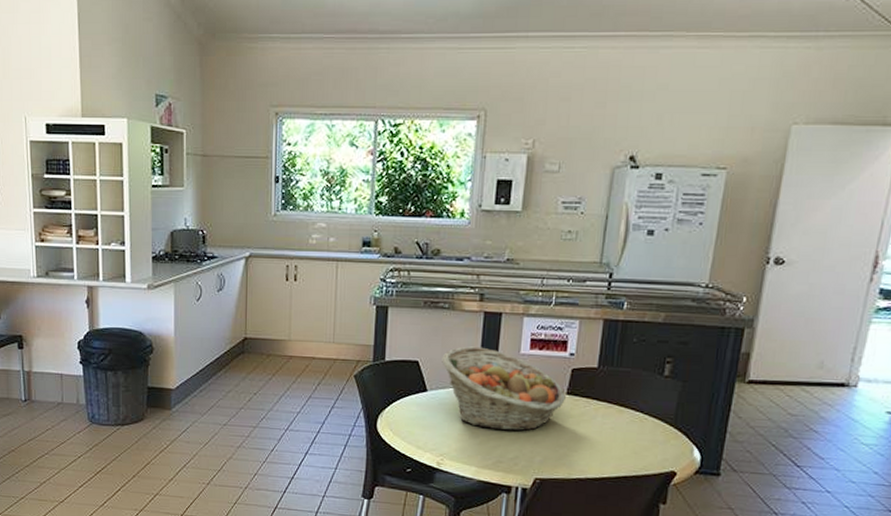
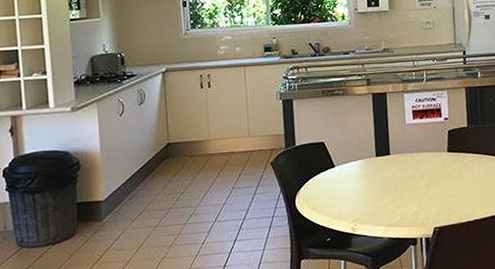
fruit basket: present [442,346,566,431] -> none [343,123,447,191]

